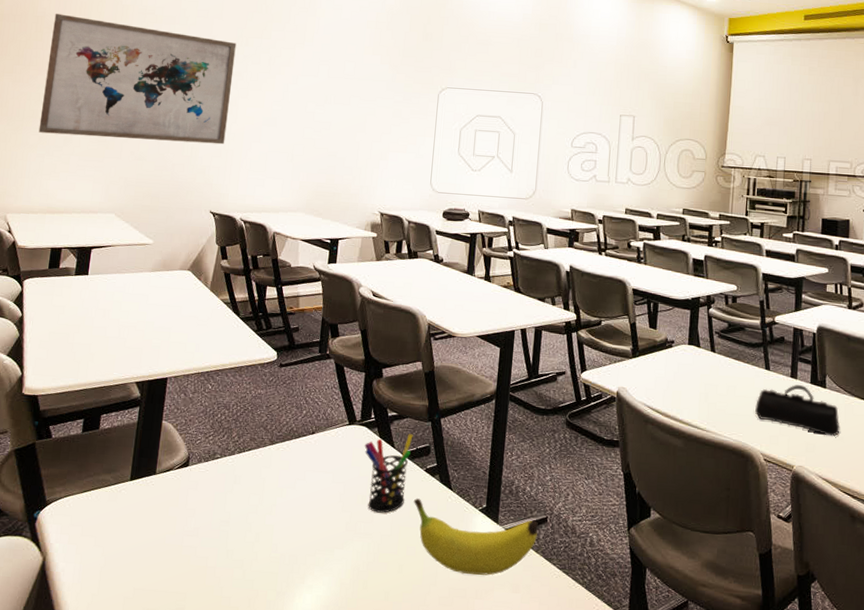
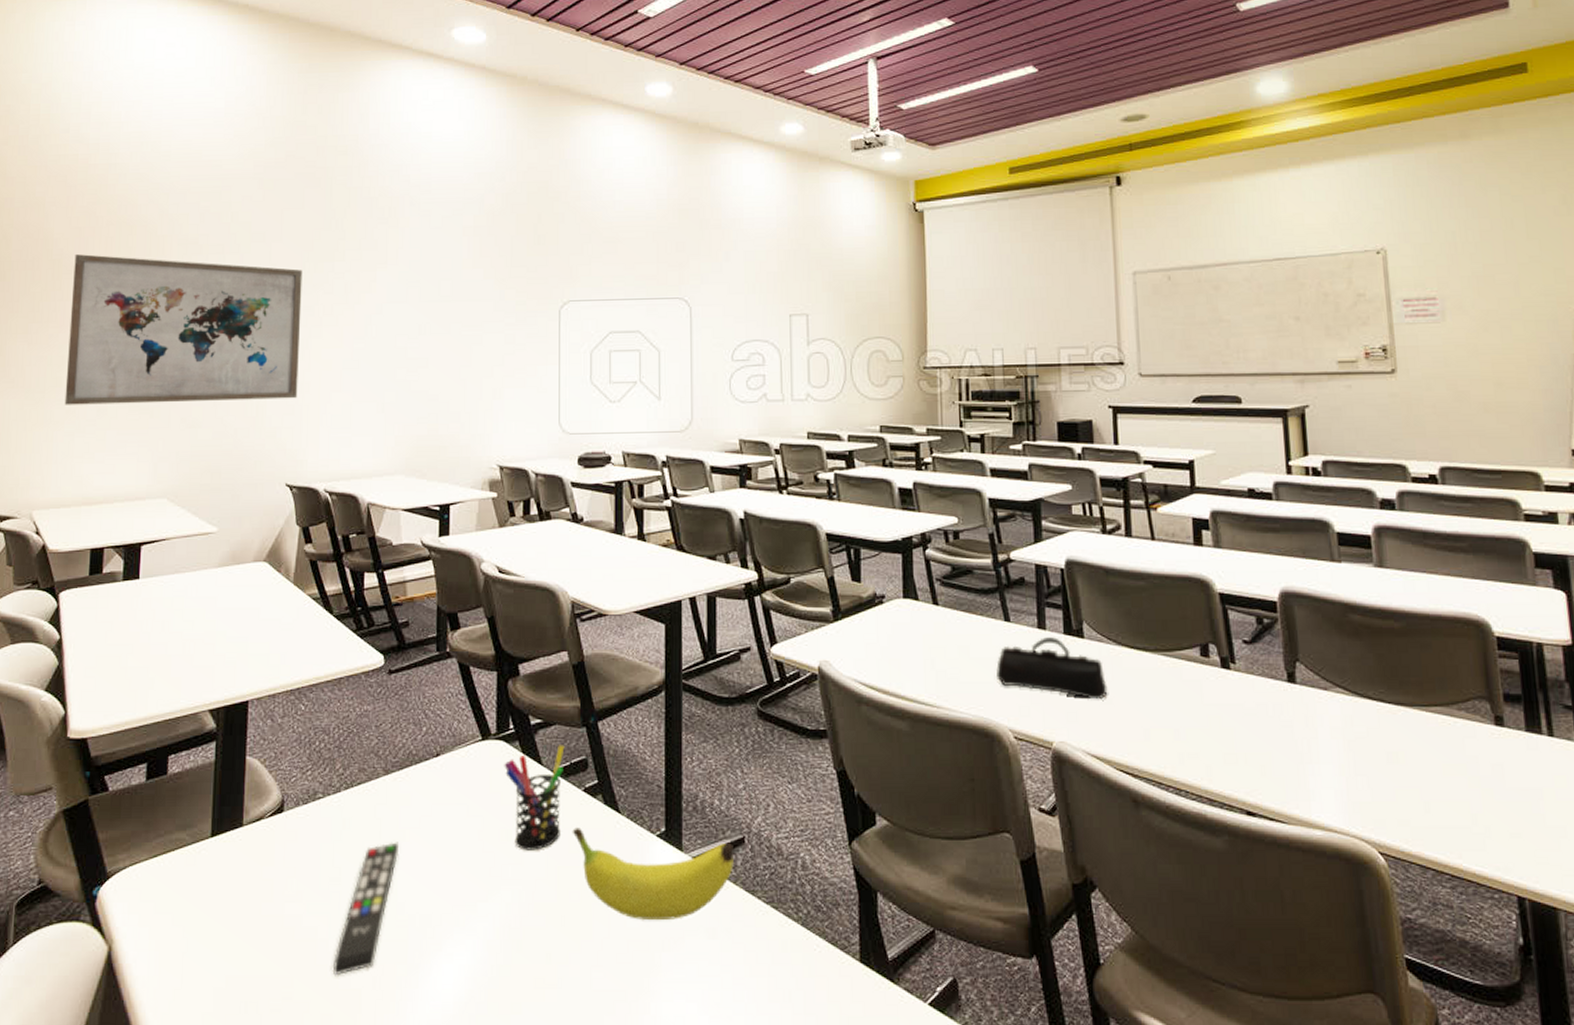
remote control: none [217,496,278,596] -> present [332,842,400,976]

